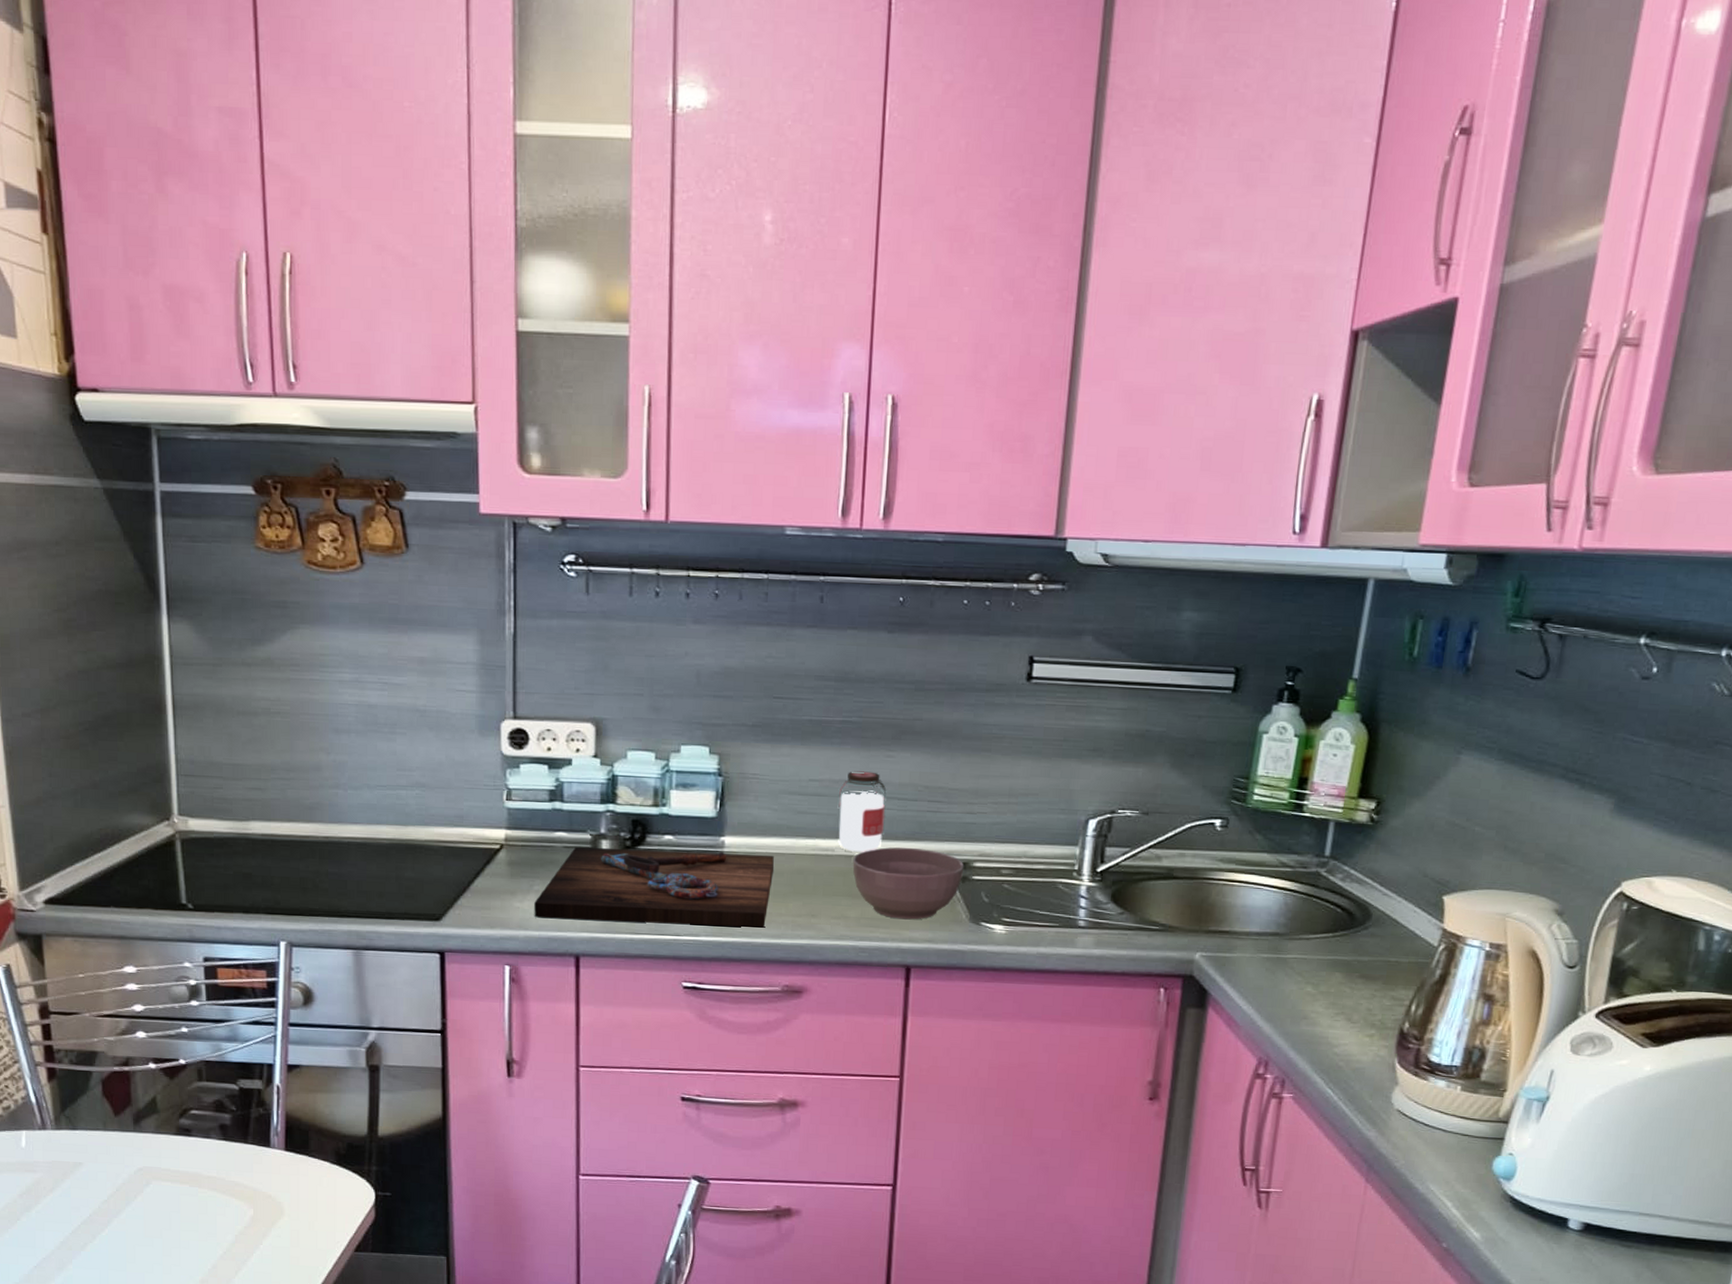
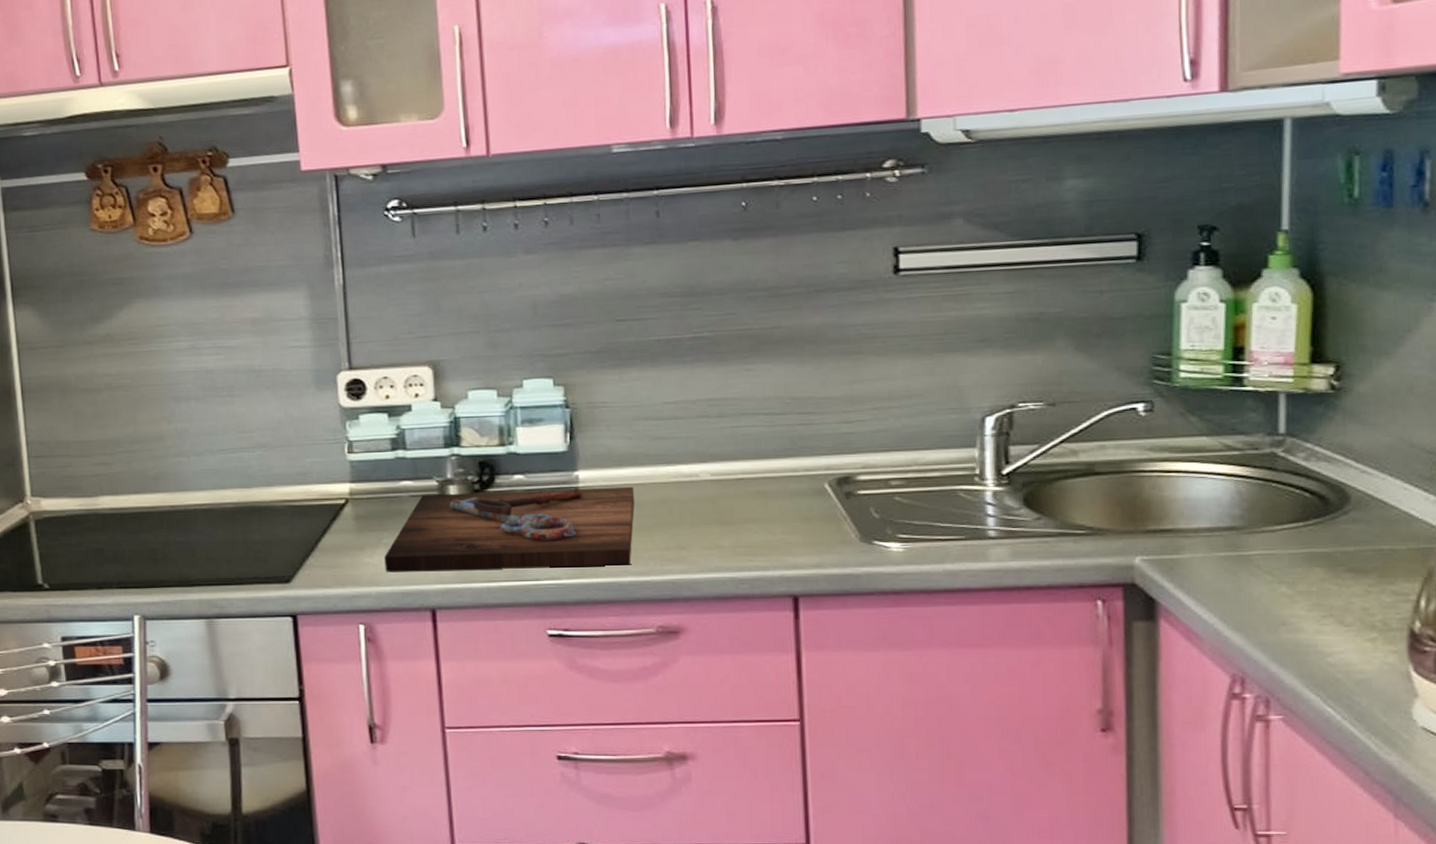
jar: present [838,771,887,852] -> none [698,388,751,475]
bowl: present [852,847,964,920] -> none [720,466,847,545]

